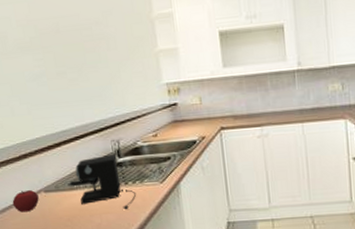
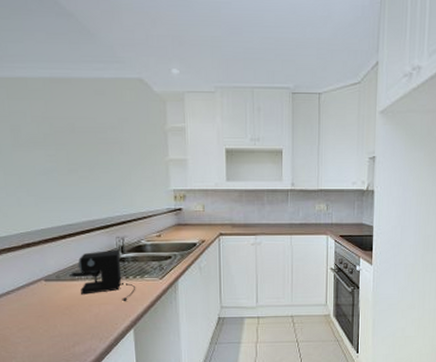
apple: present [12,190,39,213] -> none [10,278,39,299]

